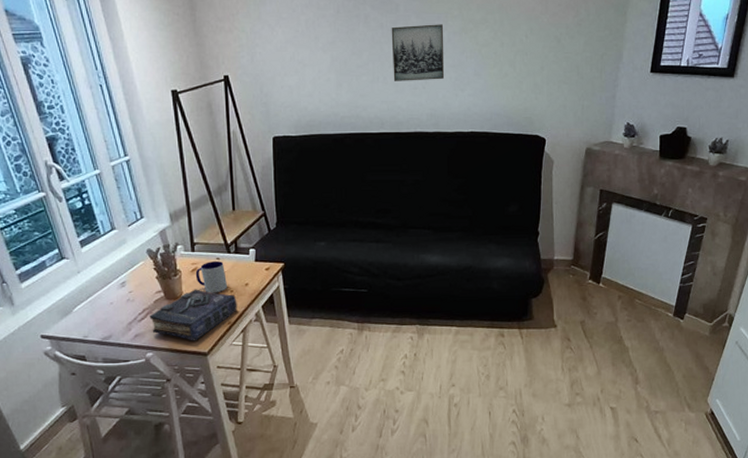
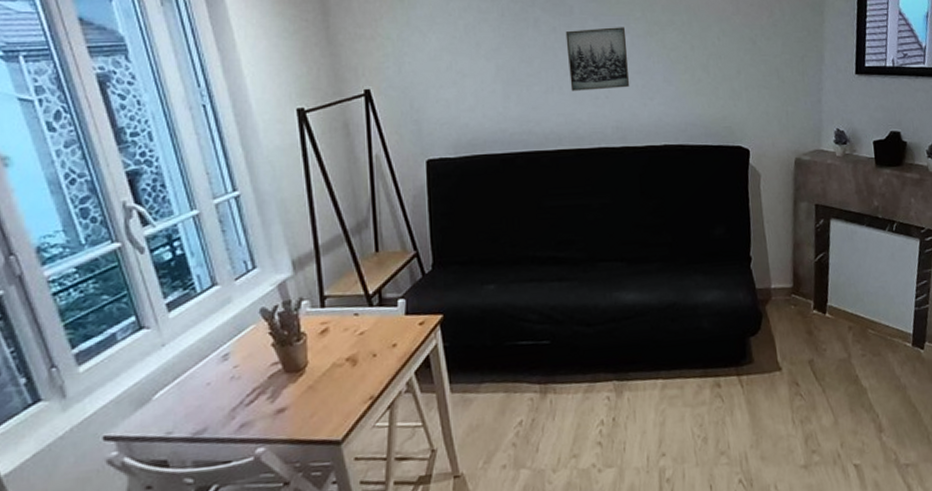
book: present [149,289,237,341] -> none [261,356,382,427]
mug: present [195,260,228,293] -> none [326,317,370,361]

